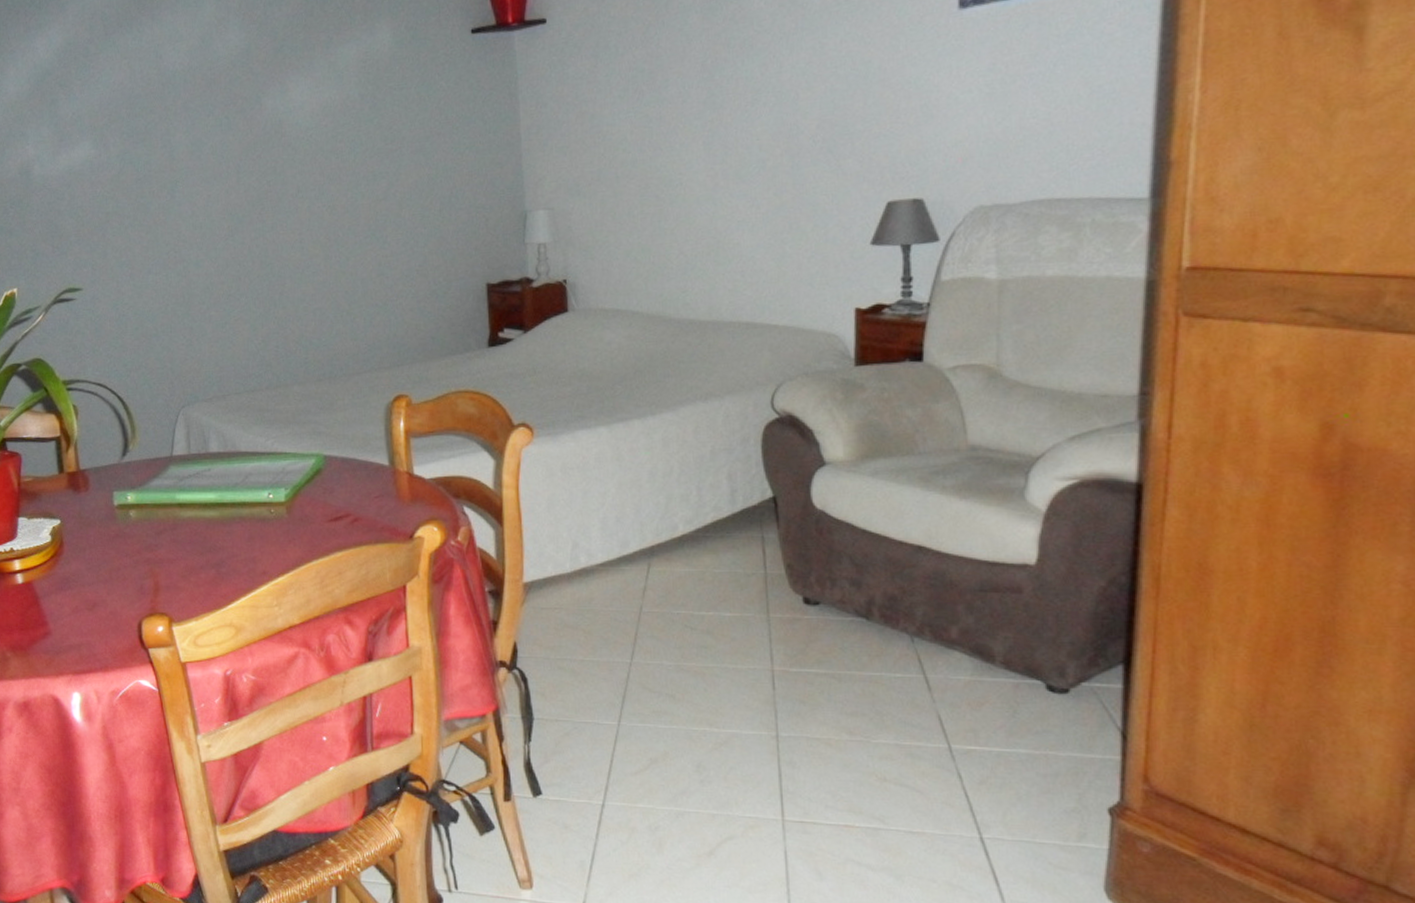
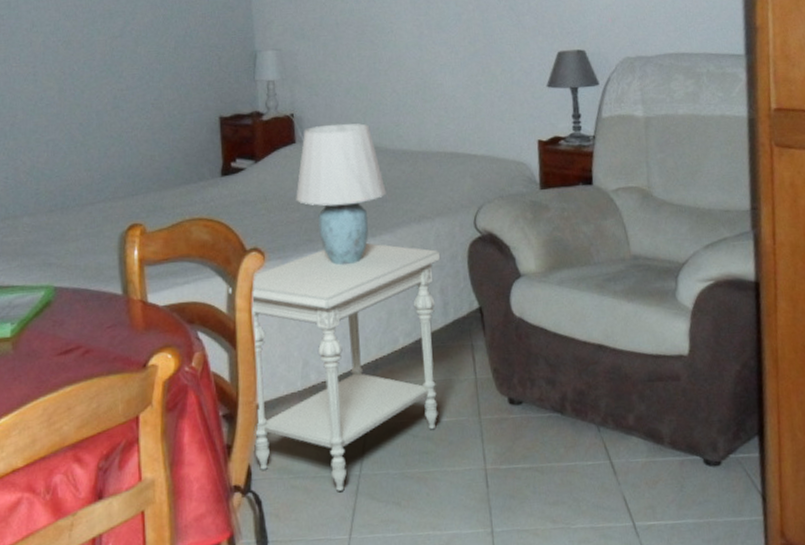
side table: none [495,422,730,677] -> present [228,243,441,491]
table lamp: none [567,289,669,445] -> present [296,123,387,266]

